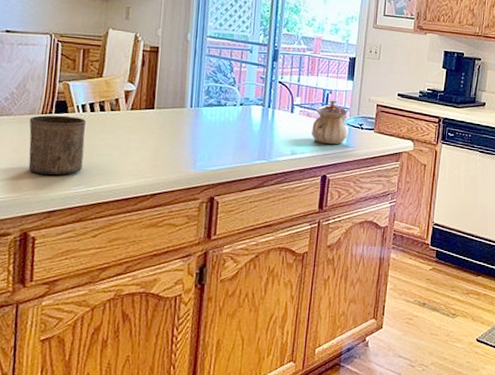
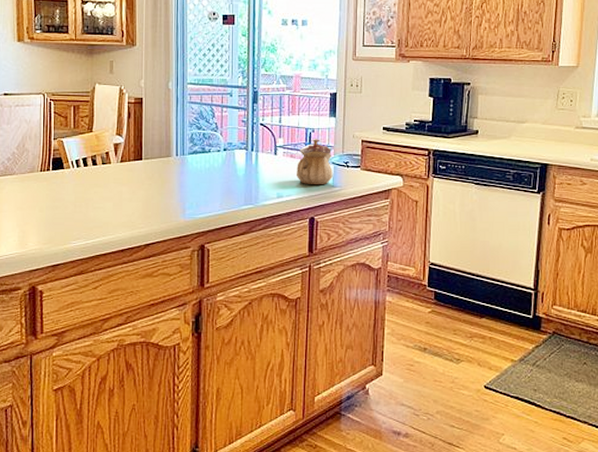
cup: present [28,115,87,175] -> none [30,172,81,229]

